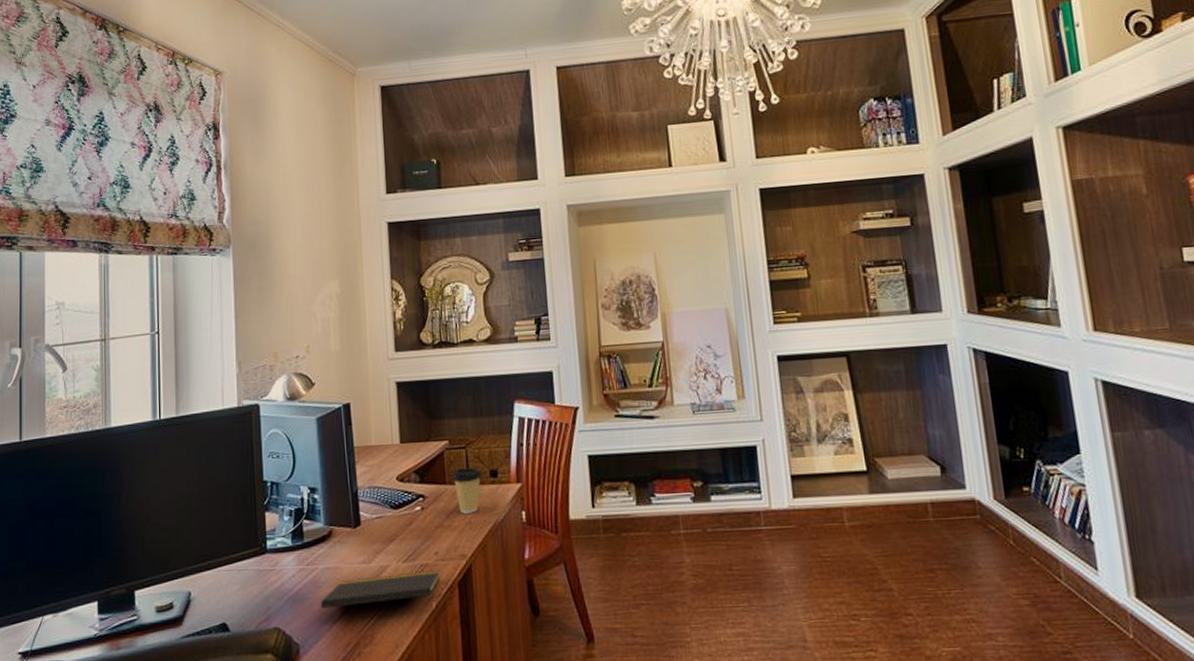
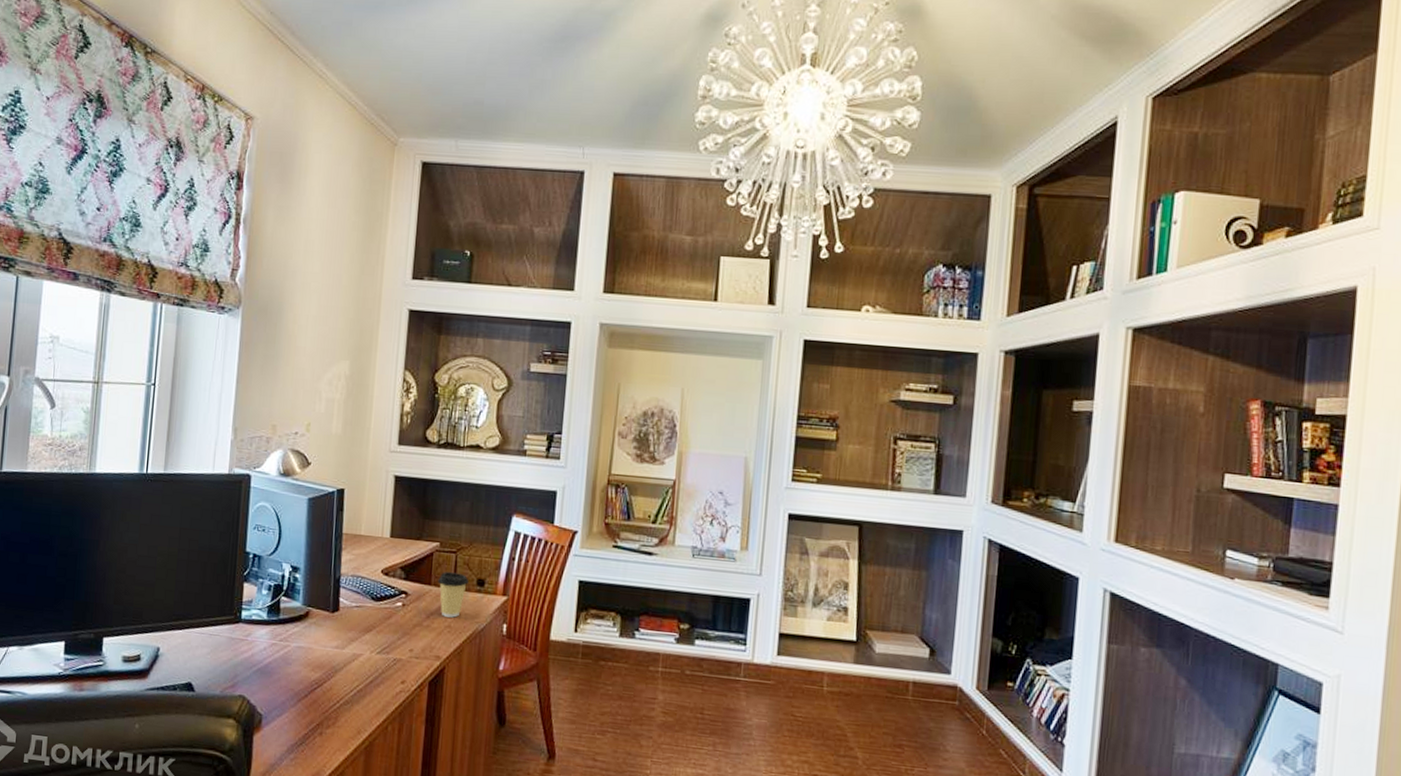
notepad: present [320,569,441,608] -> none [288,661,414,696]

